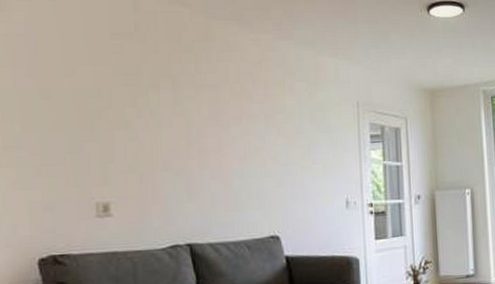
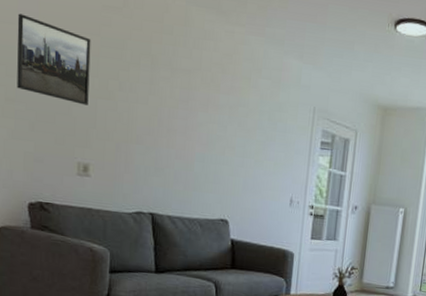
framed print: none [13,54,103,140] -> present [17,13,91,105]

